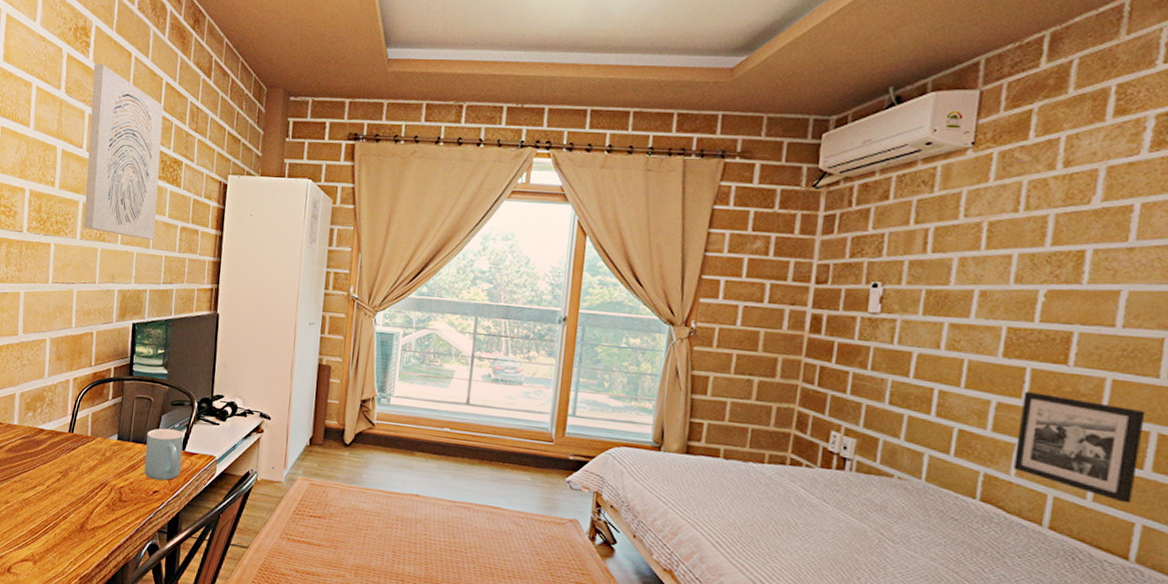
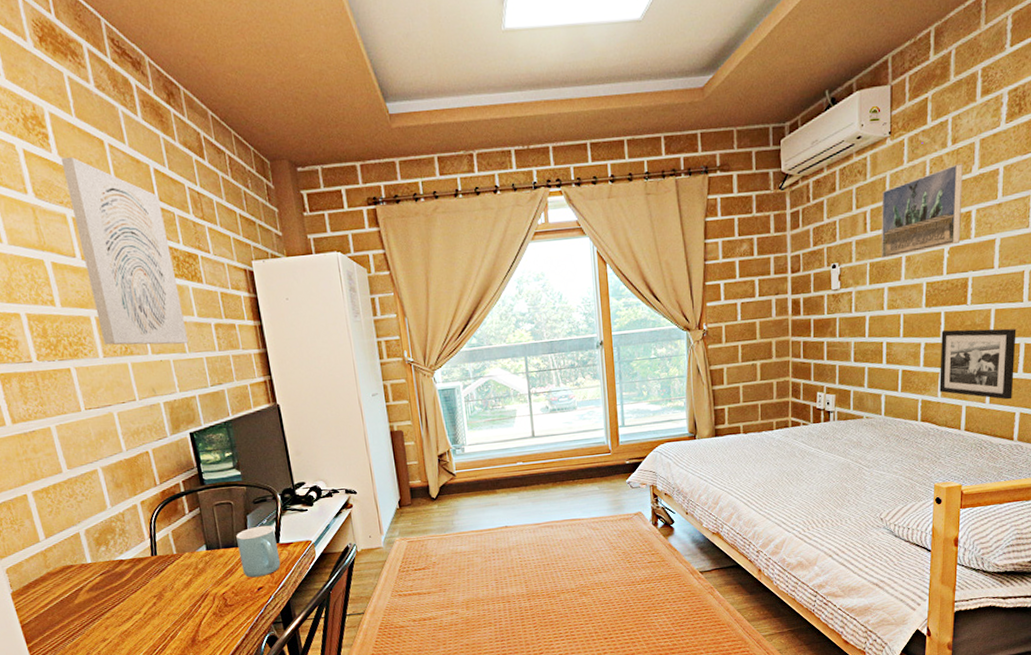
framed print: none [943,191,1078,289] -> present [881,164,963,259]

